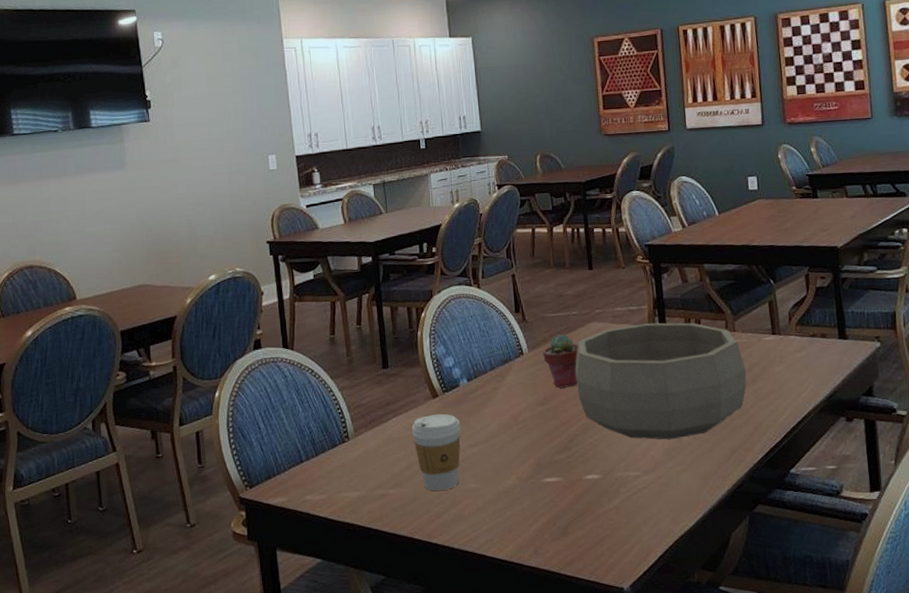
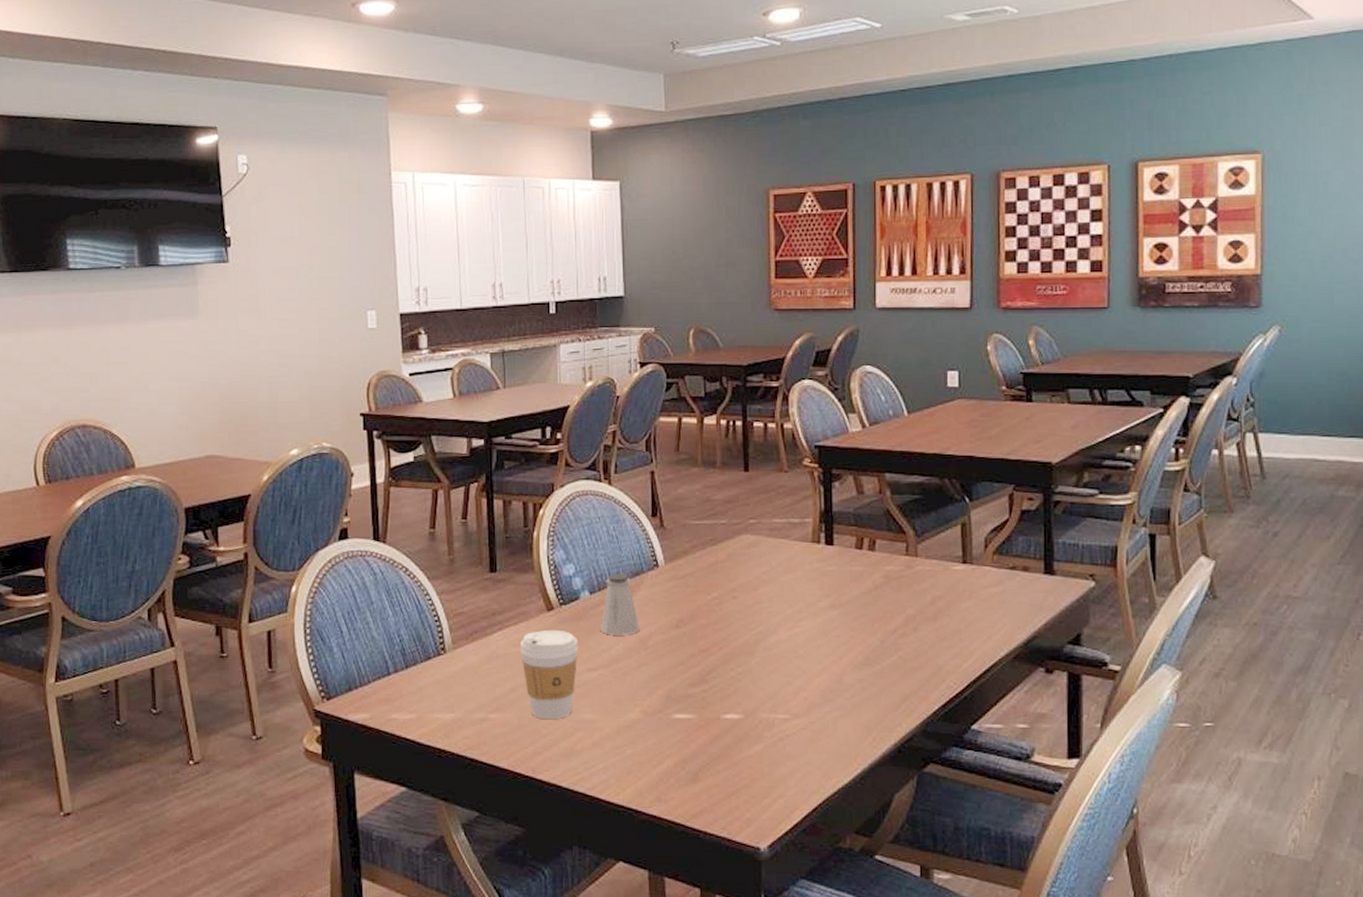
saltshaker: none [478,362,511,415] -> present [601,574,640,636]
potted succulent: present [543,333,578,388] -> none [682,545,725,609]
decorative bowl: present [575,322,747,440] -> none [720,540,927,680]

